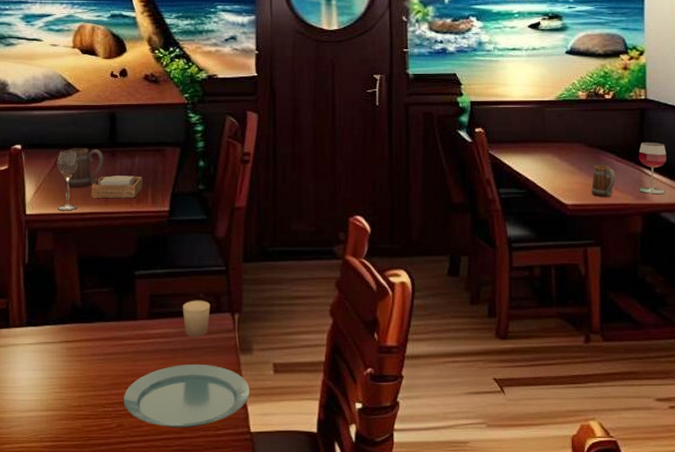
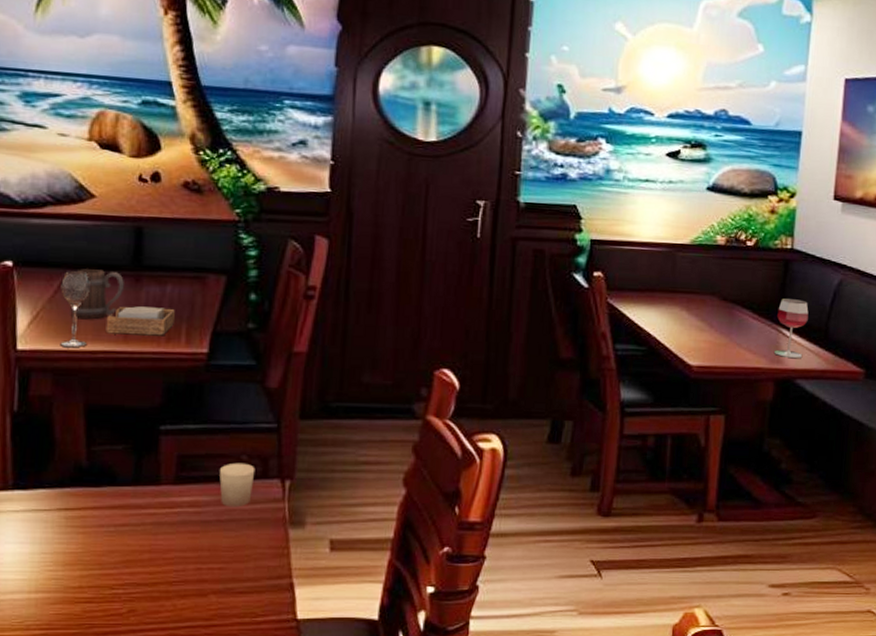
plate: present [124,365,251,428] -> none [138,539,300,614]
beer mug: present [591,165,616,197] -> none [721,322,750,359]

